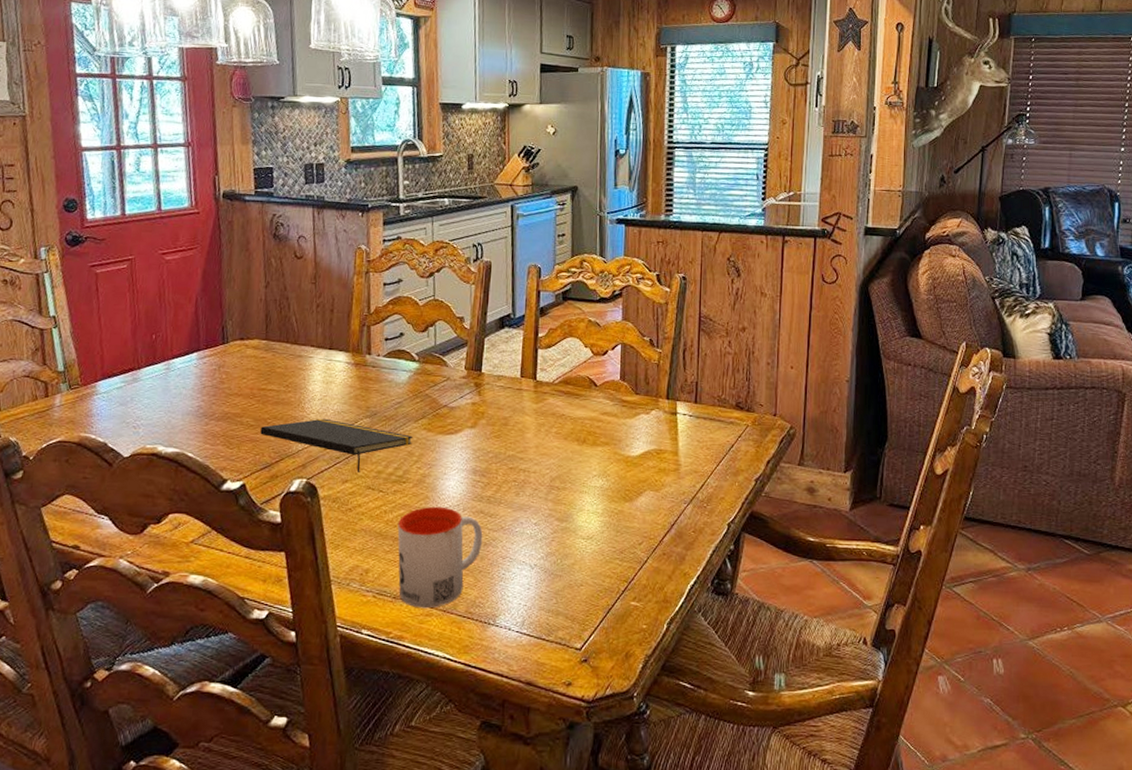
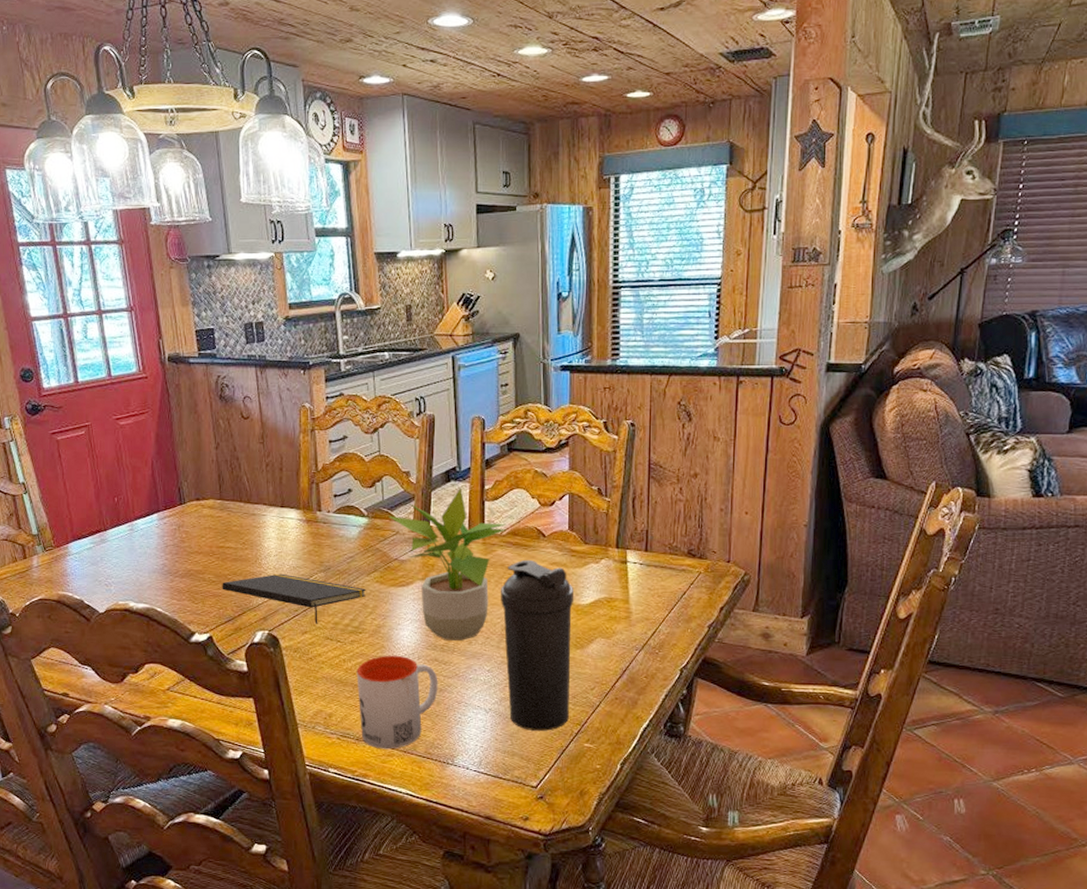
potted plant: none [440,334,559,492] -> present [388,488,507,641]
water bottle: none [550,409,624,588] -> present [500,559,574,731]

